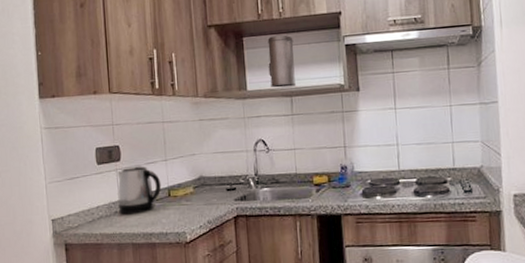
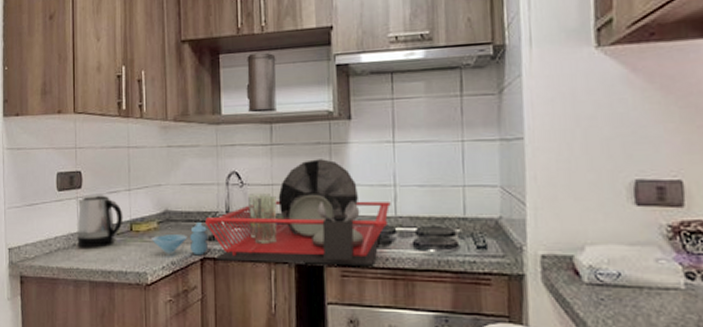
soap dispenser: none [189,185,241,215] -> present [152,222,209,256]
dish rack: none [237,125,395,217] -> present [205,159,391,266]

